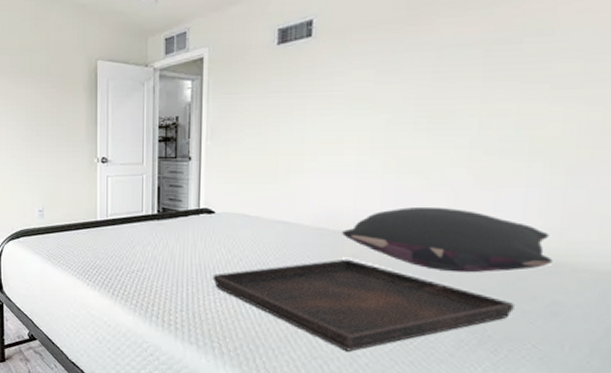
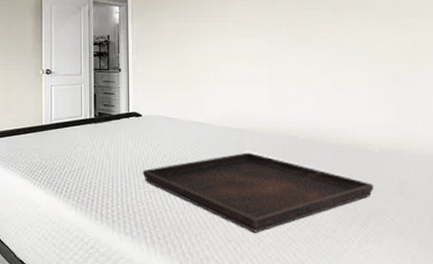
pillow: present [342,206,553,273] -> none [243,107,395,160]

